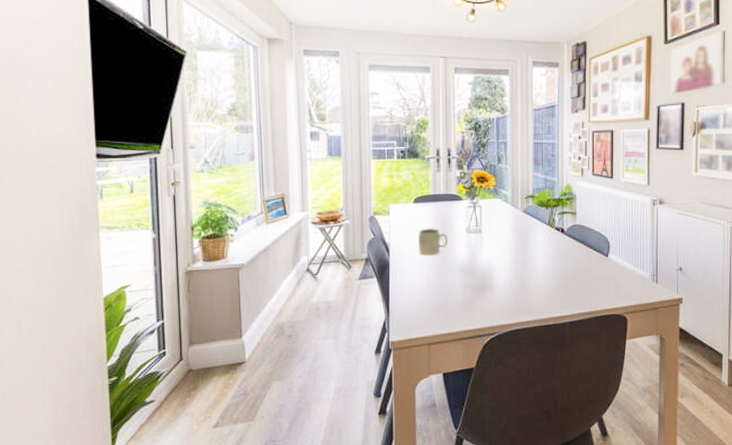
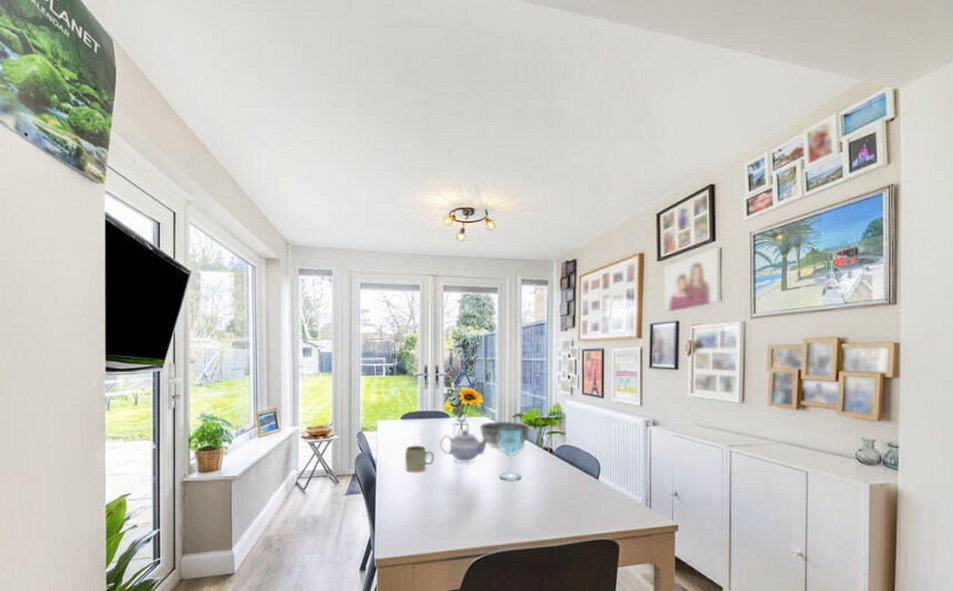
teapot: none [452,212,503,244] -> present [439,430,490,463]
bowl: none [493,202,543,230] -> present [480,421,531,449]
wine glass: none [509,208,537,261] -> present [496,426,525,481]

